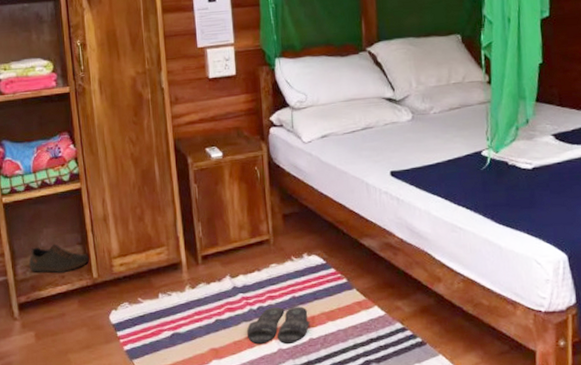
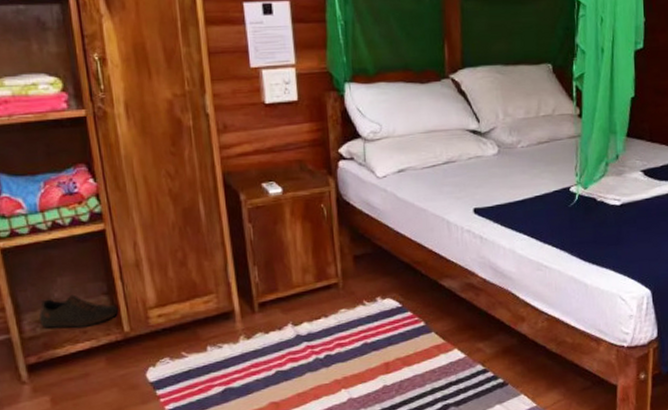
slippers: present [246,306,311,345] -> none [311,353,385,395]

